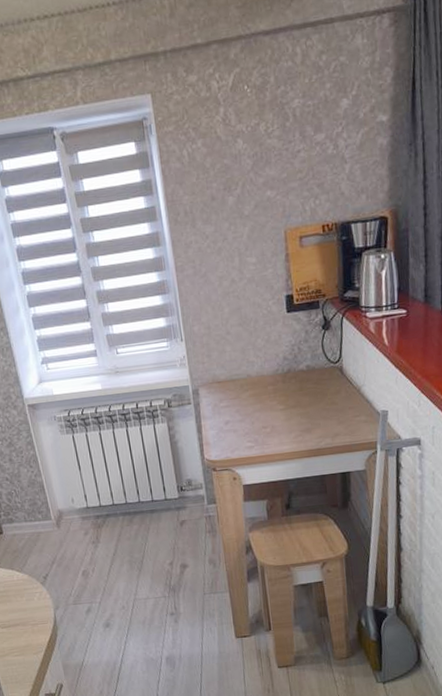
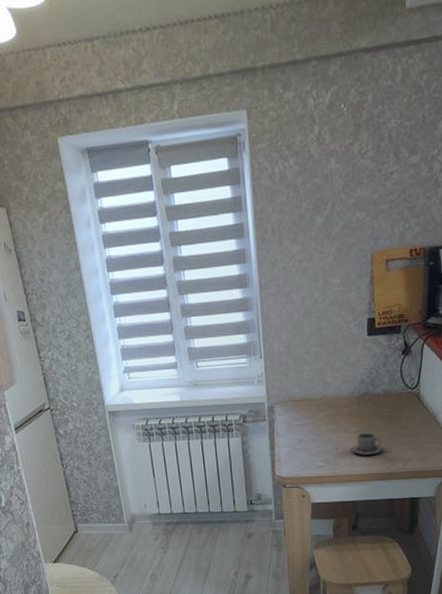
cup: none [278,409,311,434] -> present [350,432,383,456]

